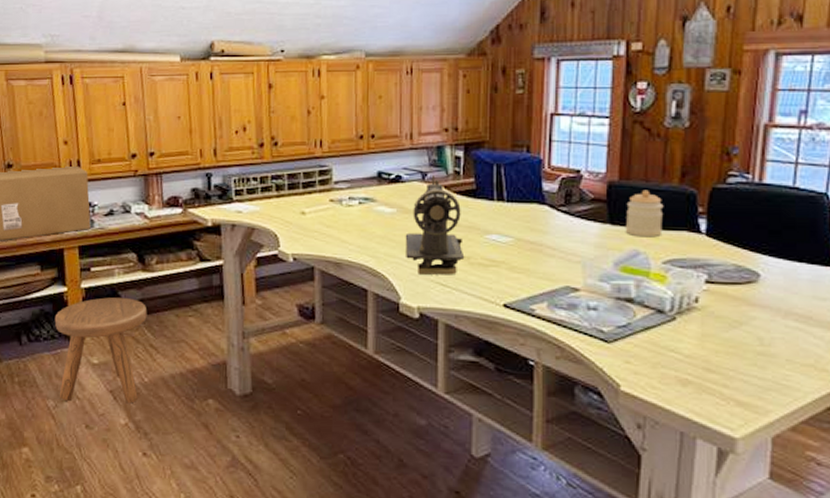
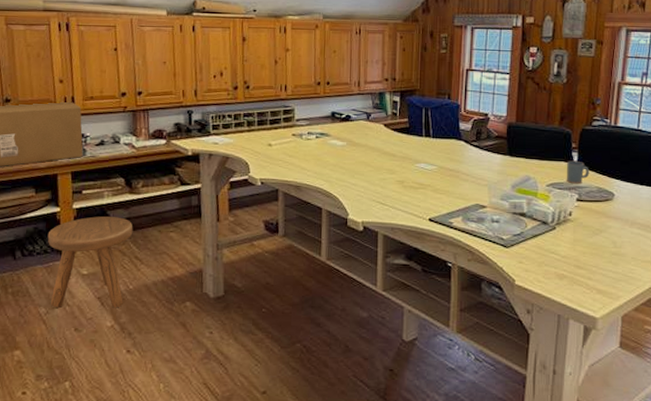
sewing machine: present [405,174,465,275] -> none [352,115,400,196]
jar: present [625,190,664,238] -> none [520,130,548,166]
mug: none [690,229,724,261] -> present [566,160,590,184]

